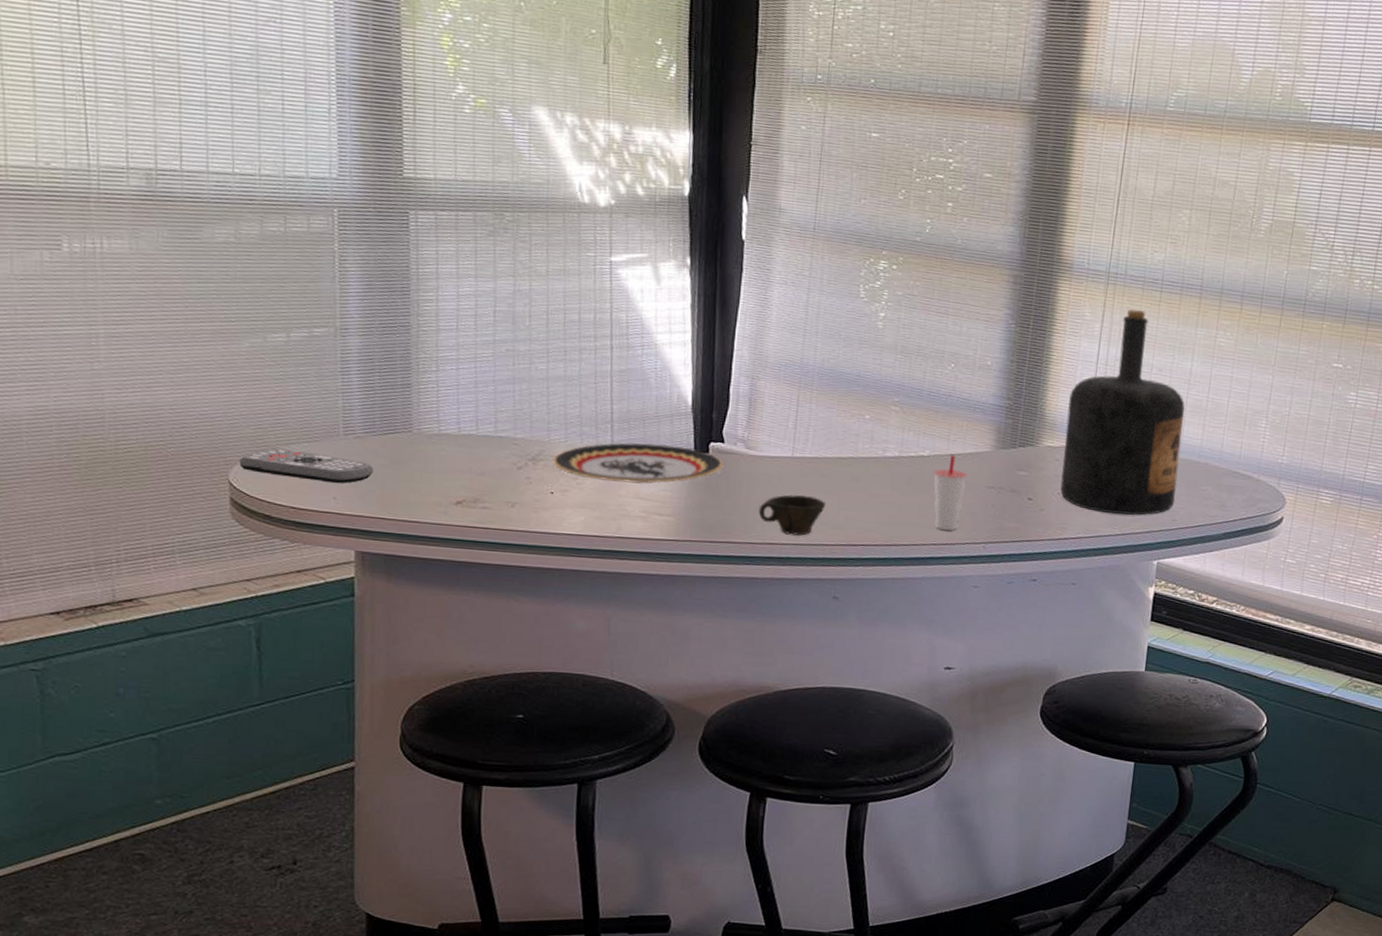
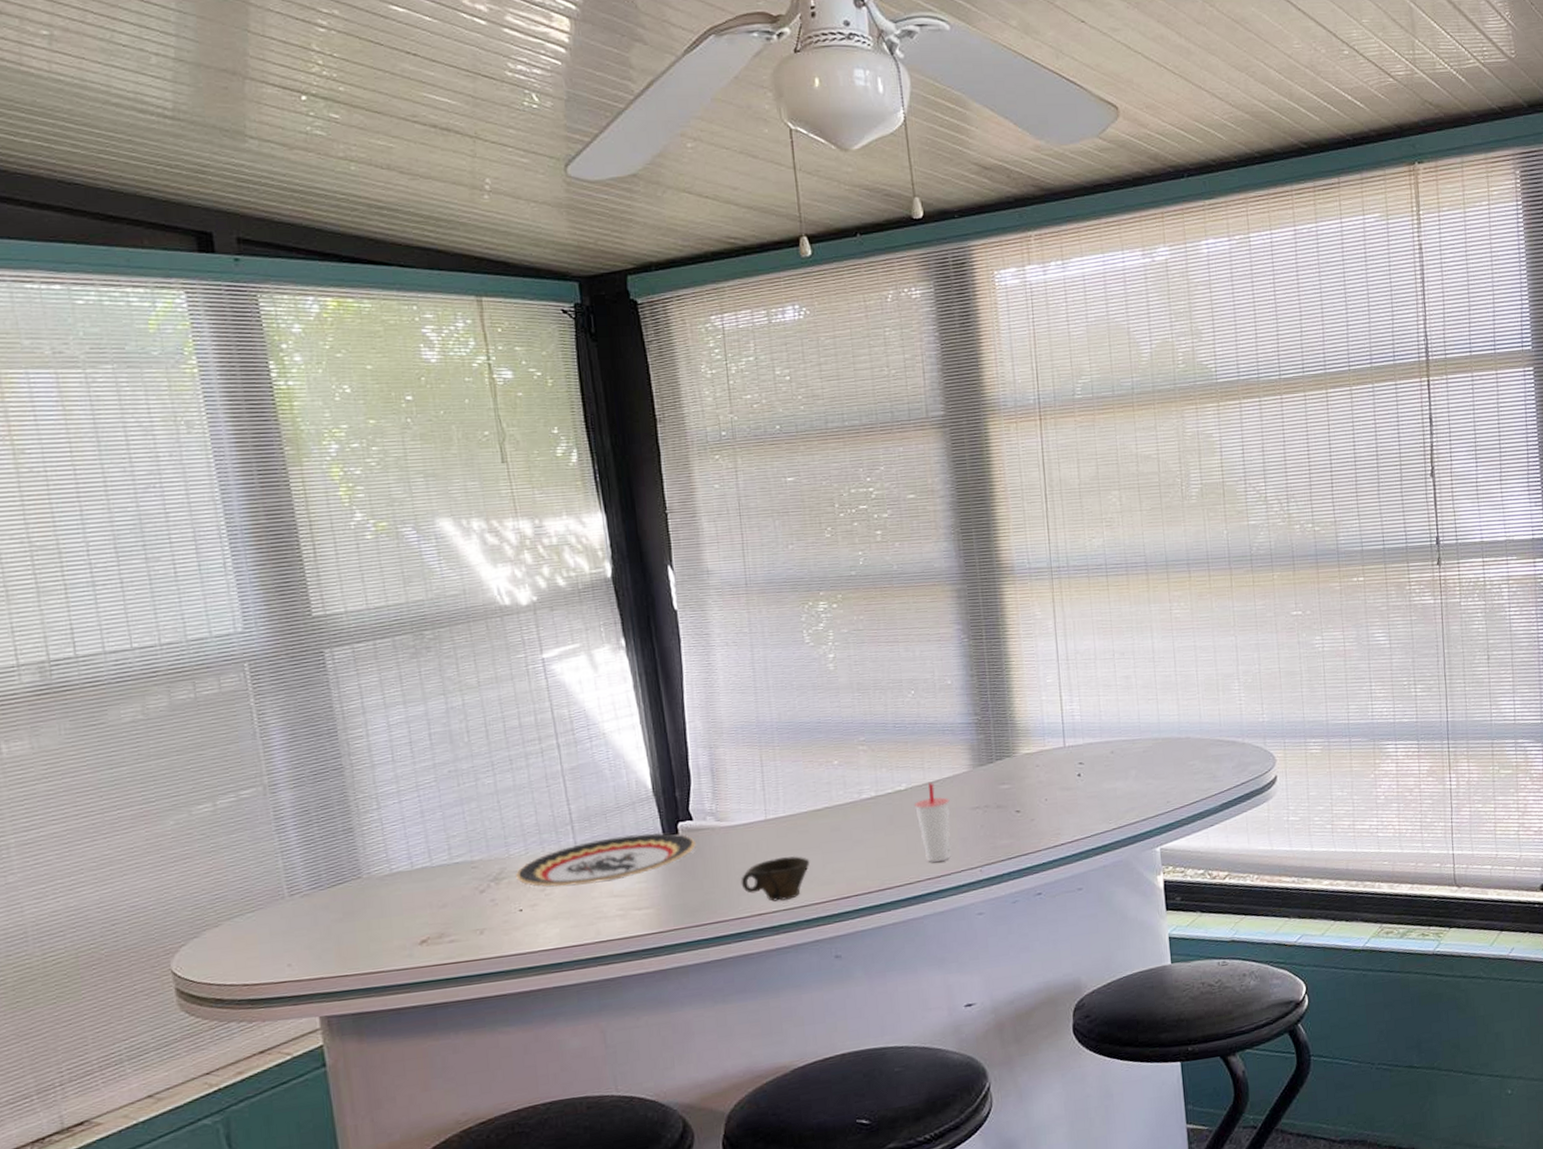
remote control: present [239,448,373,484] -> none [180,919,327,956]
bottle: present [1060,309,1185,516] -> none [1037,598,1164,810]

